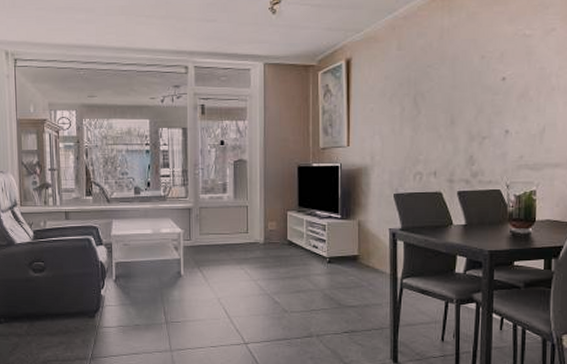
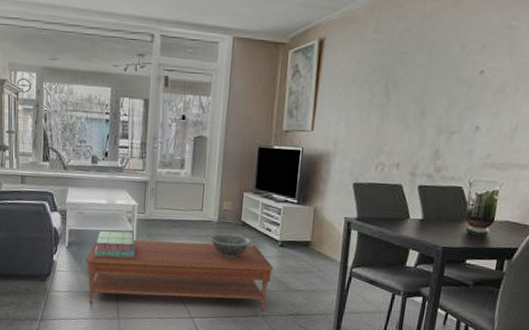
coffee table: none [134,263,324,339] -> present [85,239,274,312]
stack of books: none [143,260,184,287] -> present [95,231,136,258]
decorative bowl: none [256,253,300,278] -> present [208,232,252,258]

